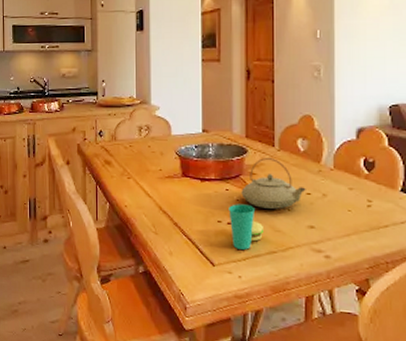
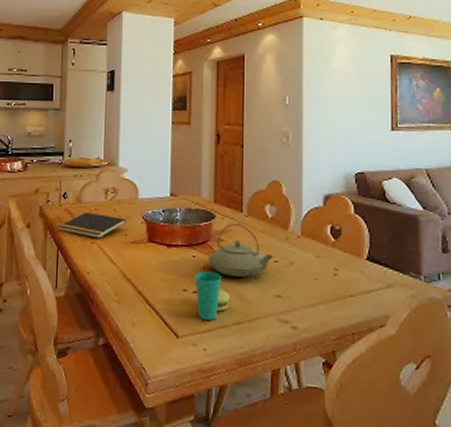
notepad: none [96,149,161,174] -> present [58,212,127,239]

